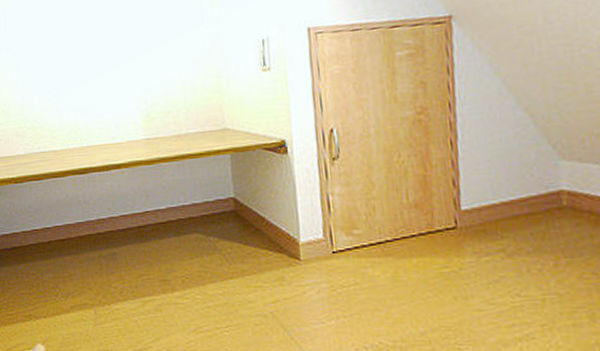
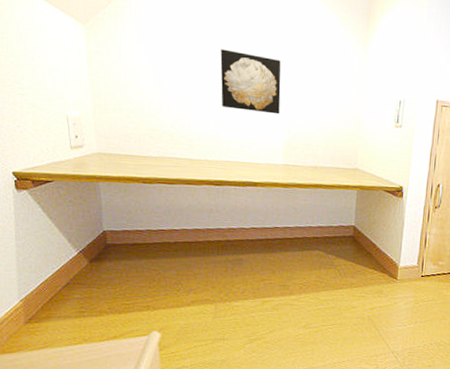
wall art: none [70,30,134,92] -> present [220,49,281,114]

